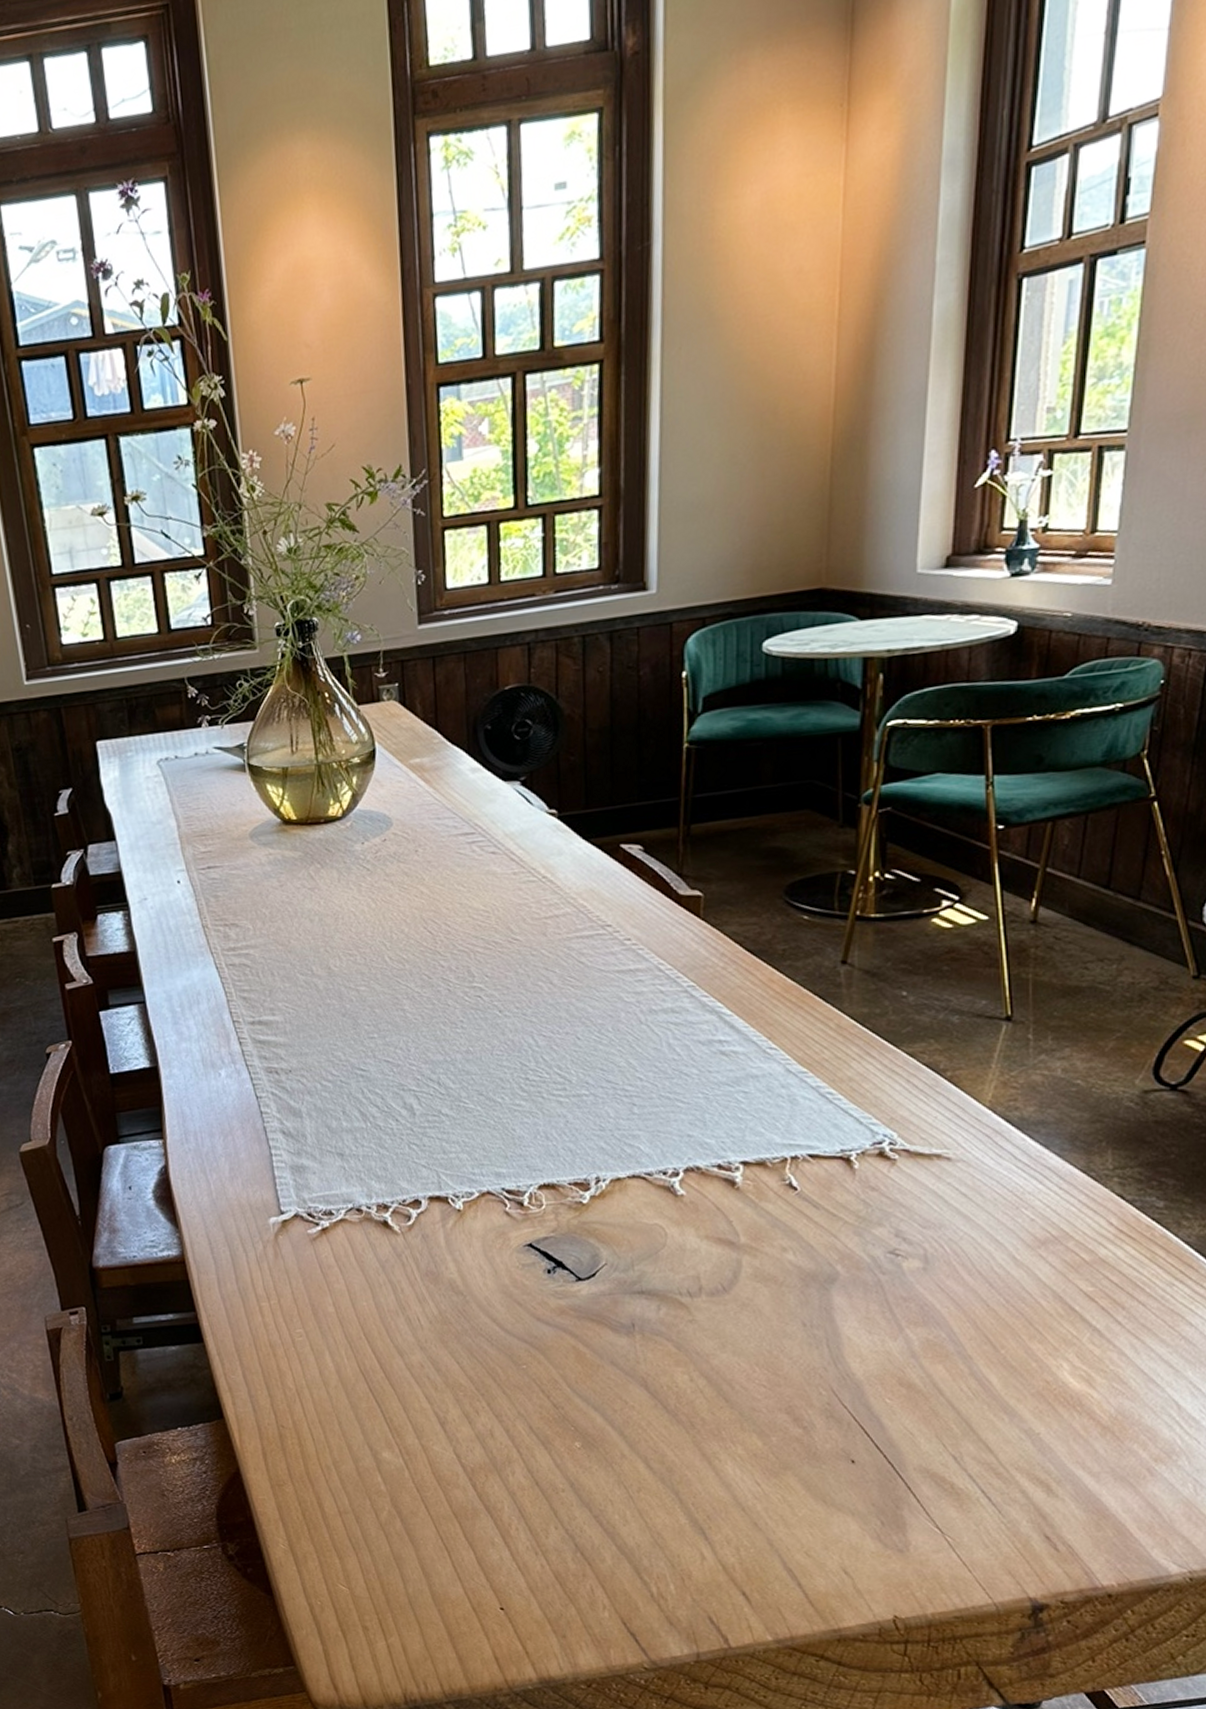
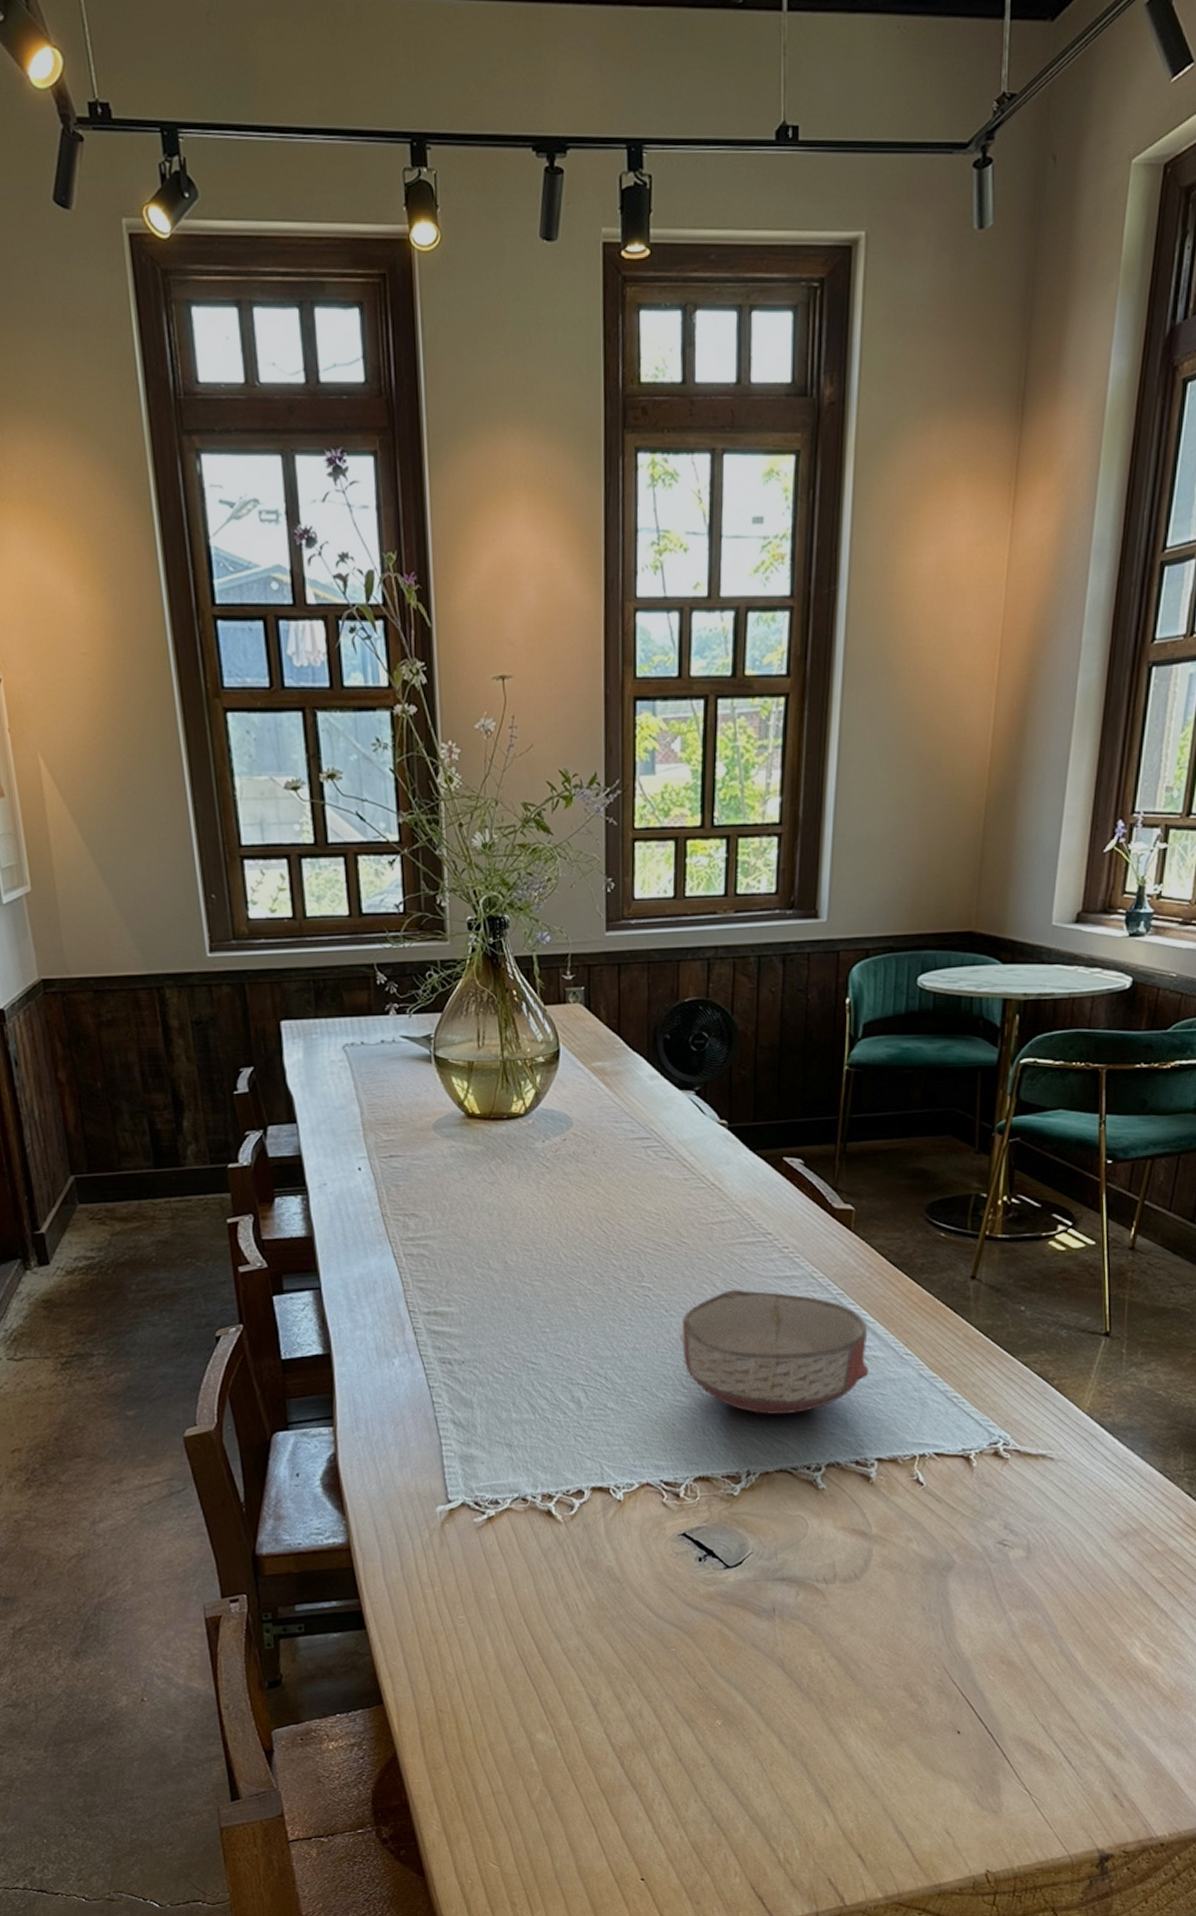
ceramic bowl: none [515,986,728,1117] -> present [679,1289,869,1414]

